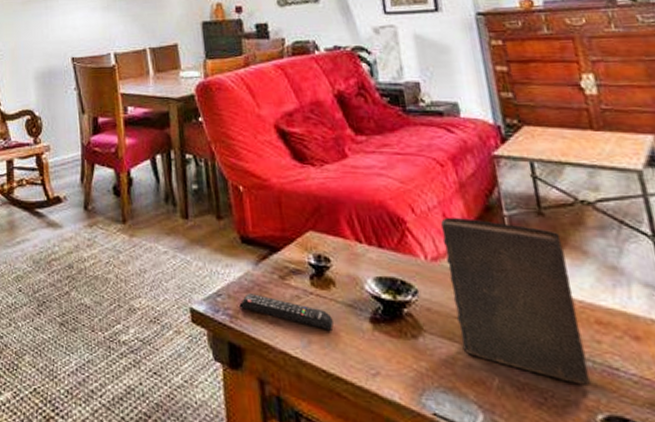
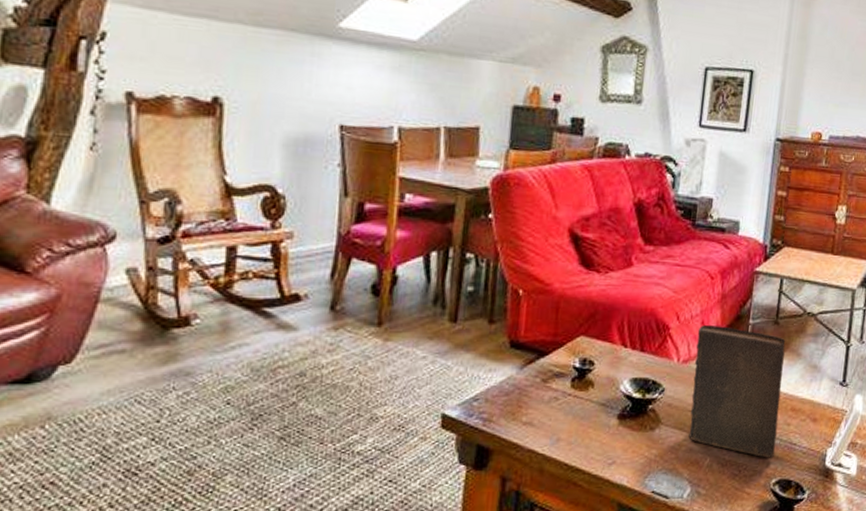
remote control: present [239,293,334,331] -> none [495,397,585,428]

